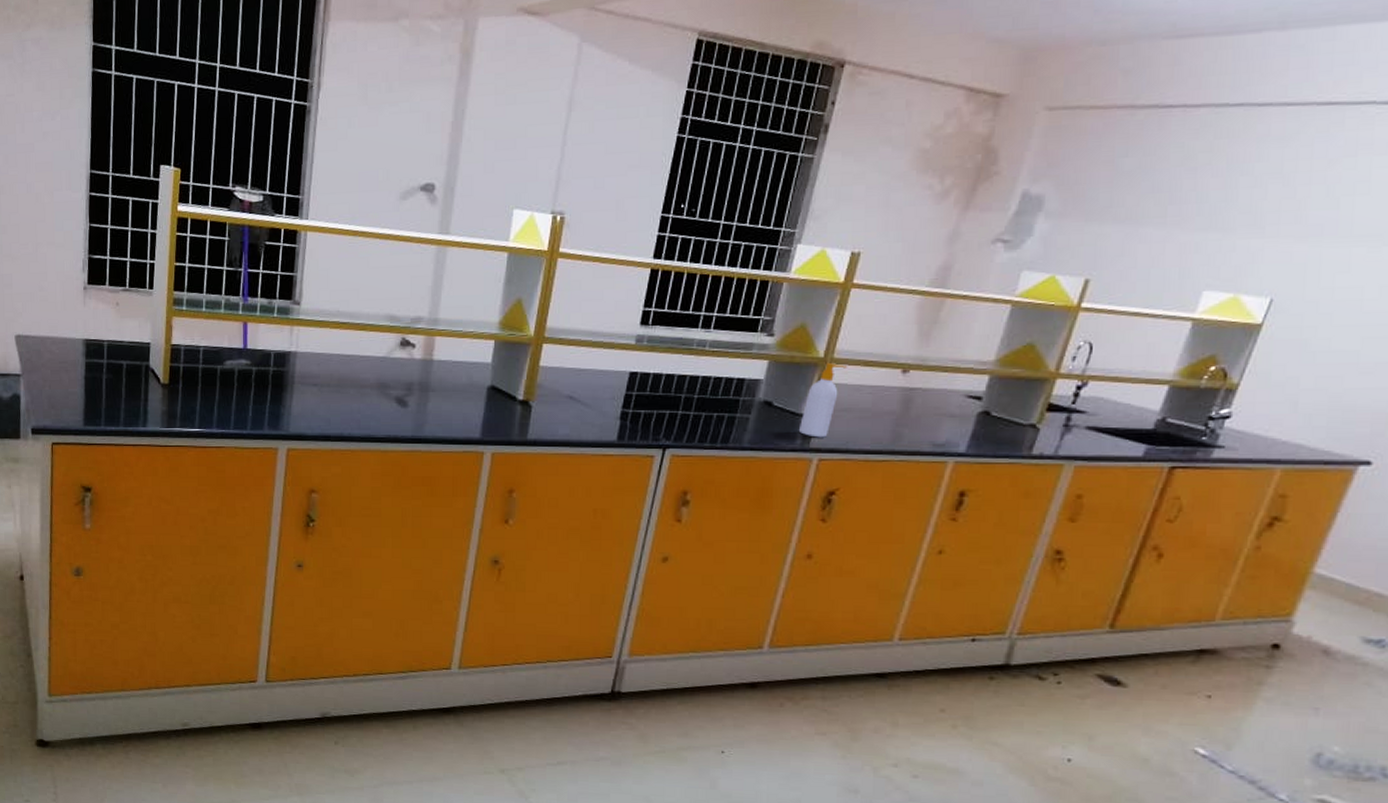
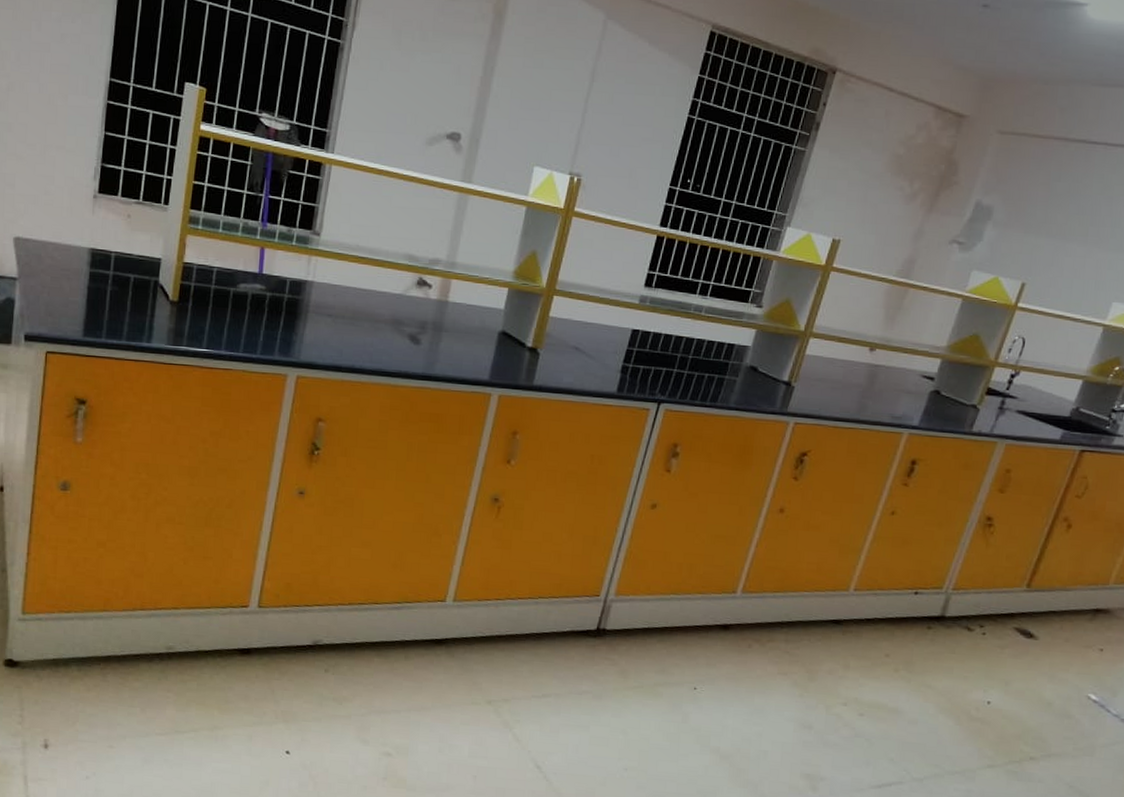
soap bottle: present [800,362,848,438] -> none [780,335,824,404]

